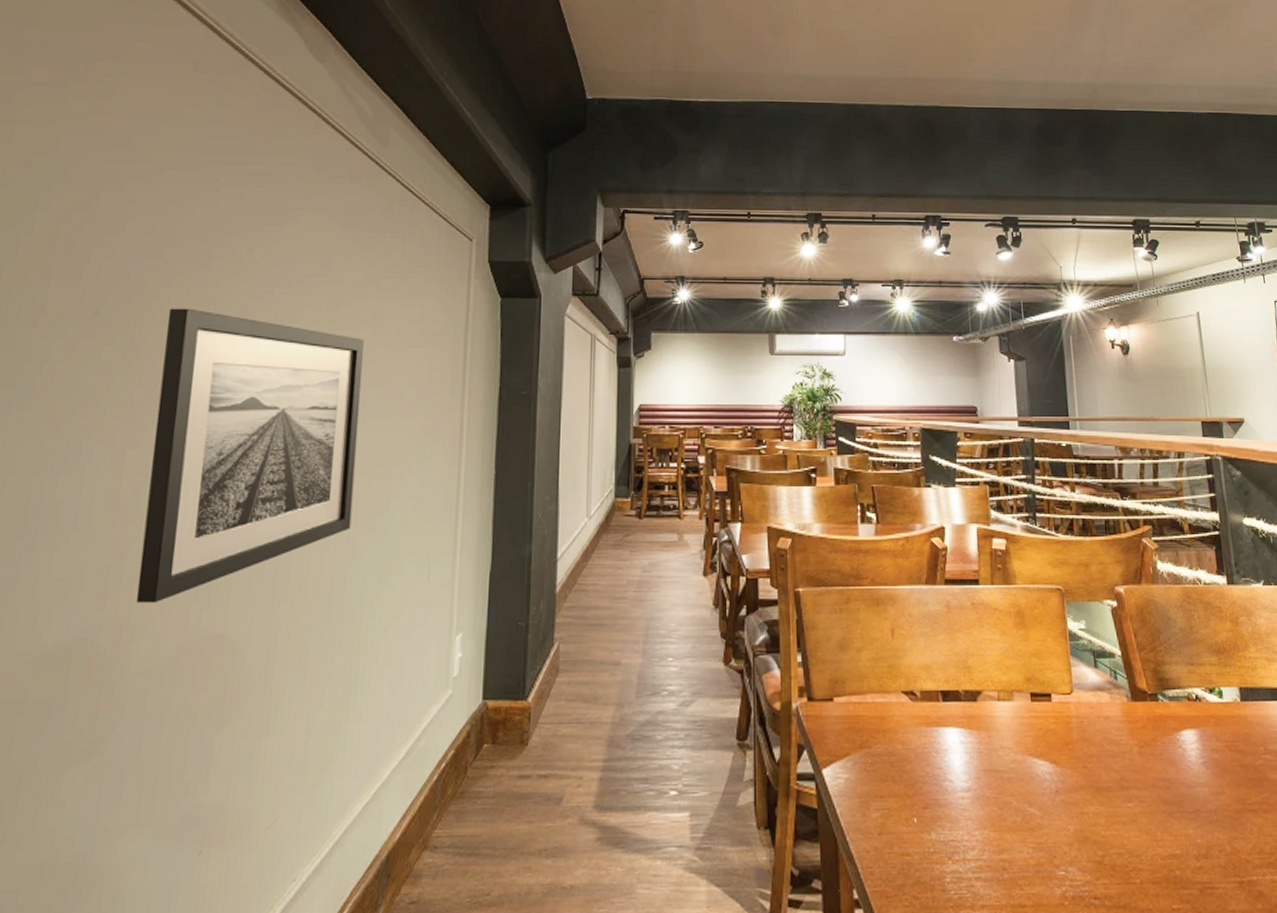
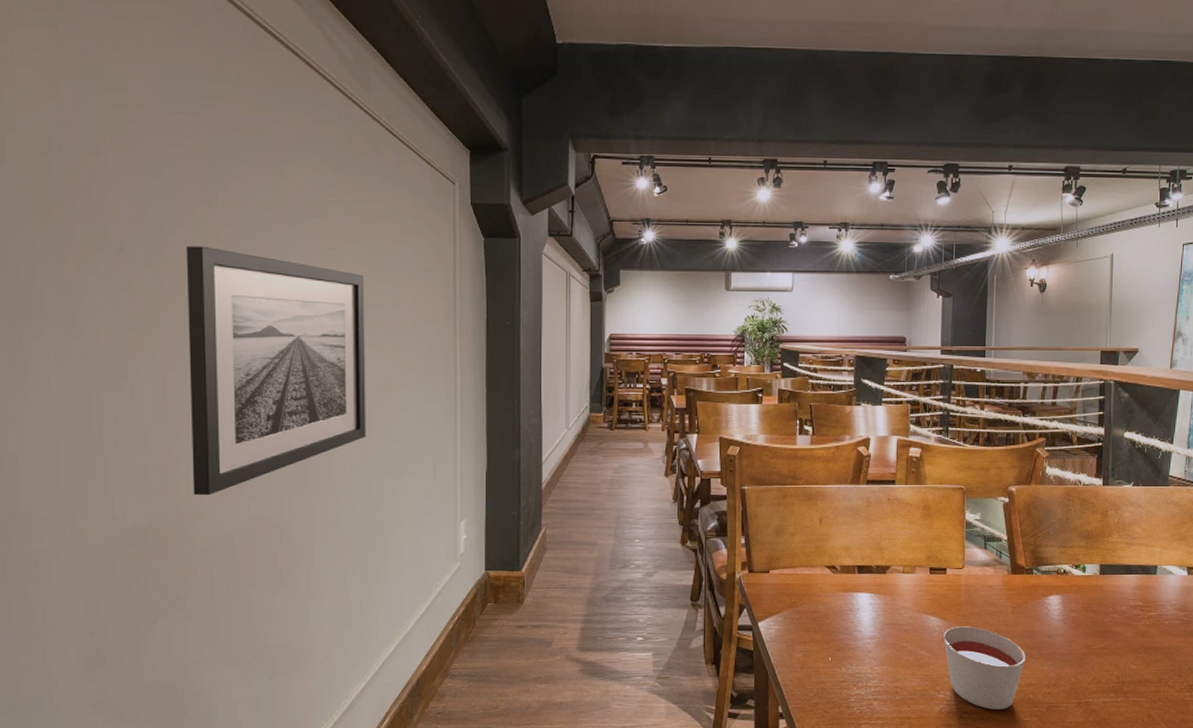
candle: none [1056,773,1164,893] -> present [944,626,1026,710]

